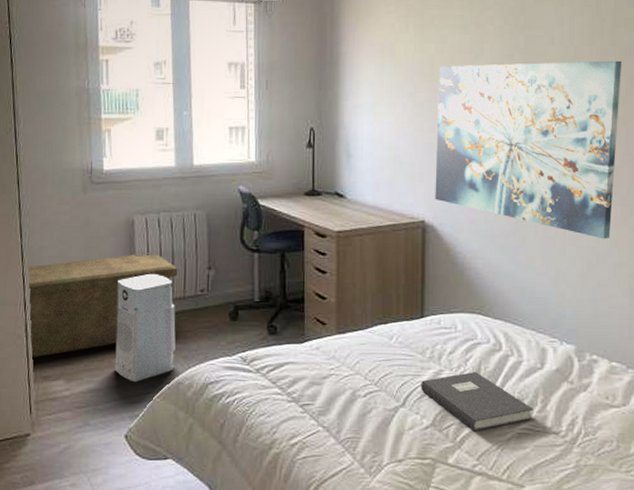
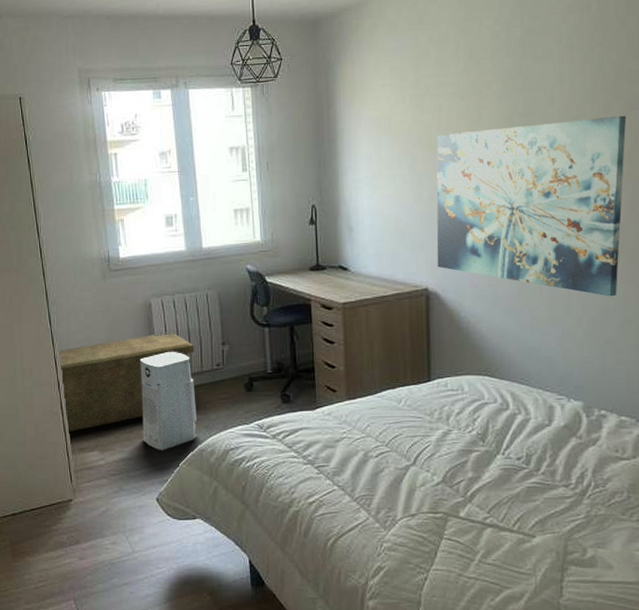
book: present [421,371,533,432] -> none [430,430,543,486]

